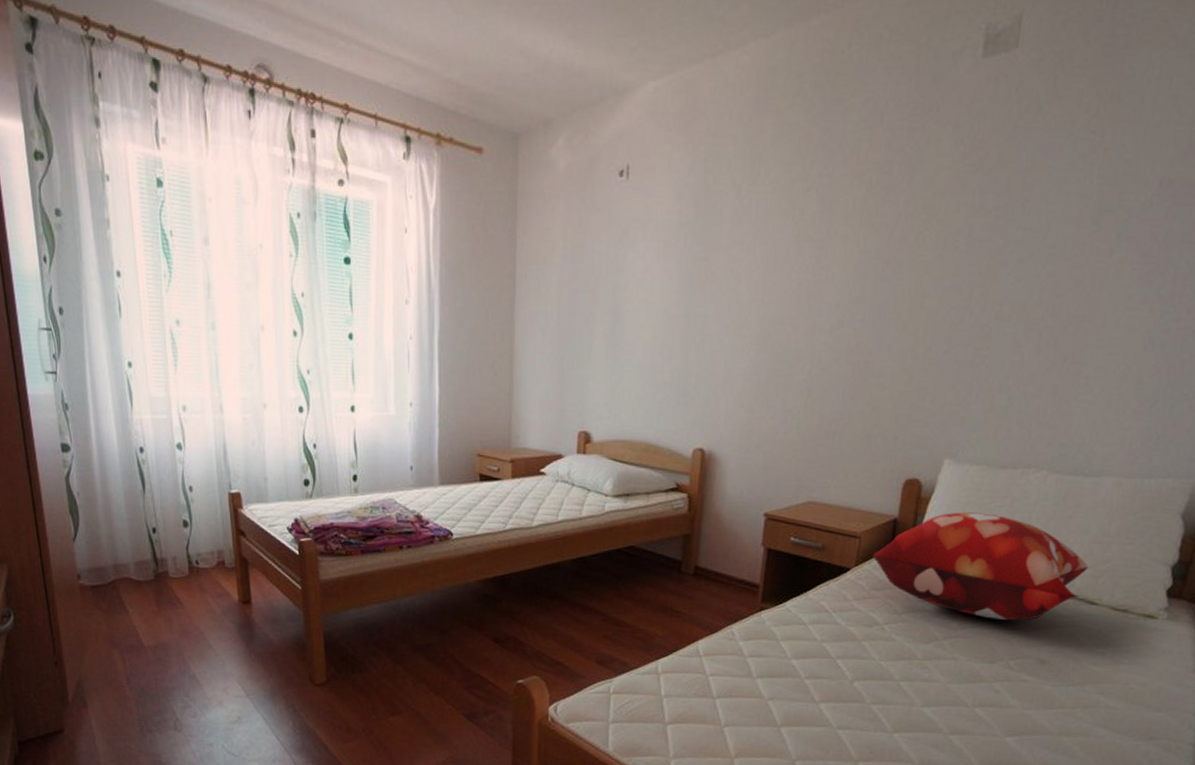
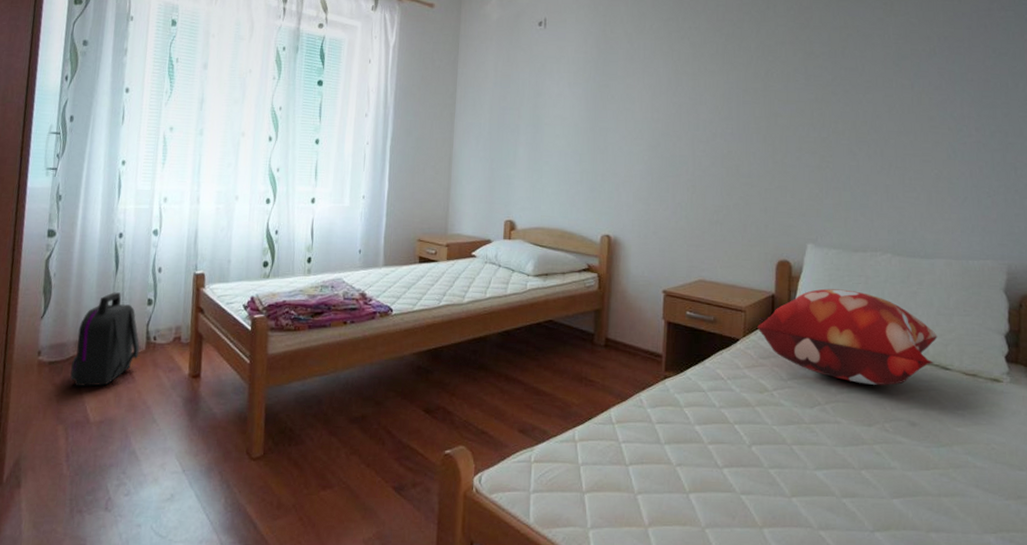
backpack: none [114,513,183,612] -> present [70,292,140,387]

